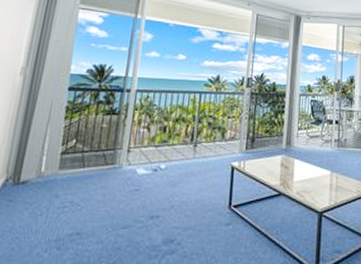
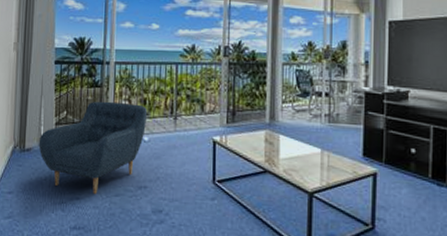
armchair: none [37,129,166,227] -> present [38,101,147,194]

